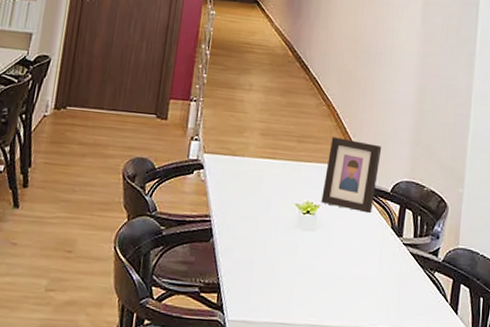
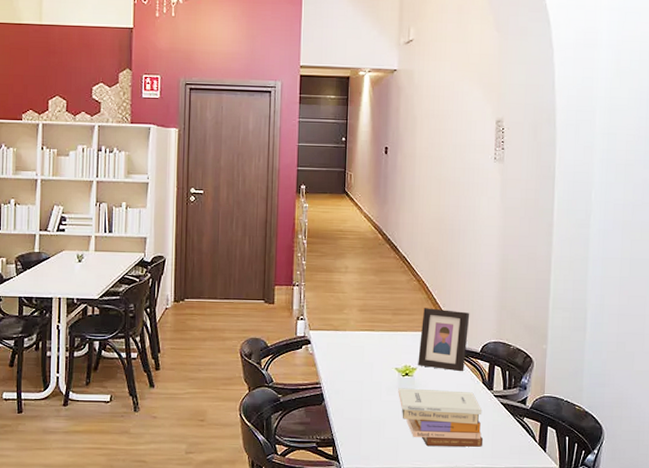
books: none [296,227,390,304] -> present [398,388,484,447]

